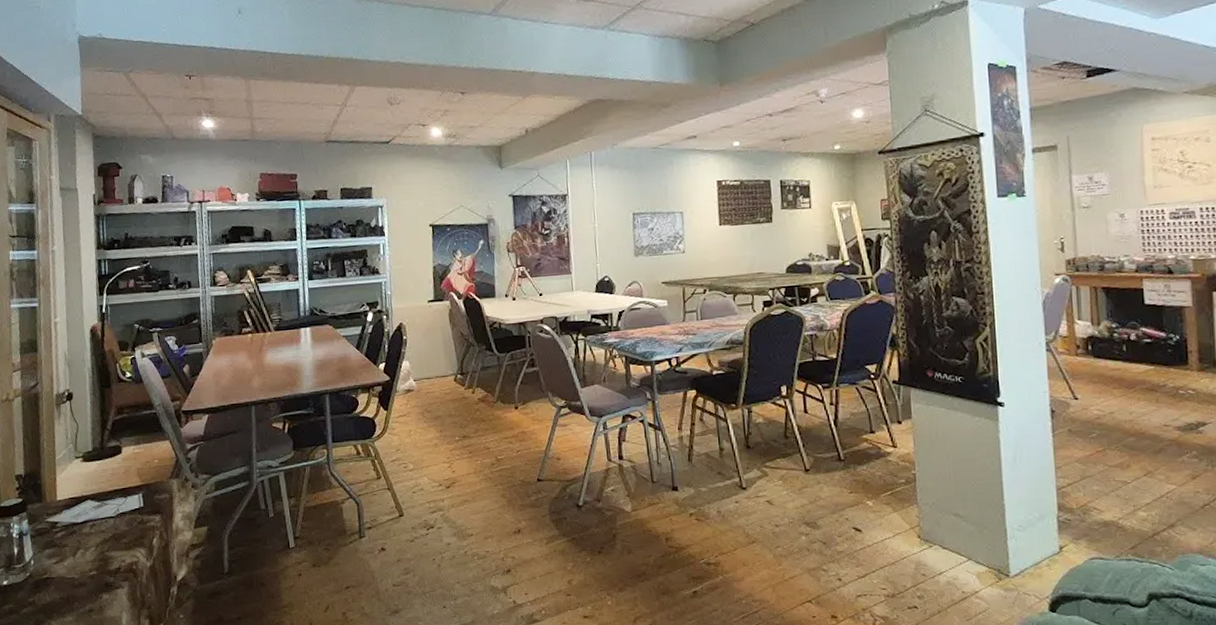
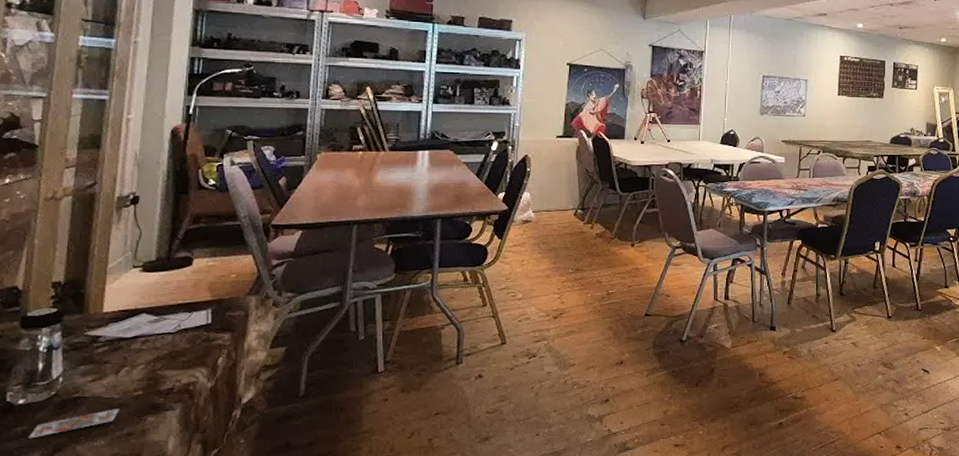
playing card: none [14,588,80,616] -> present [28,409,119,439]

